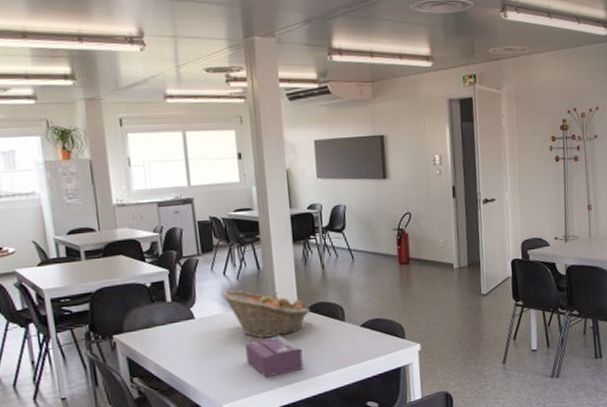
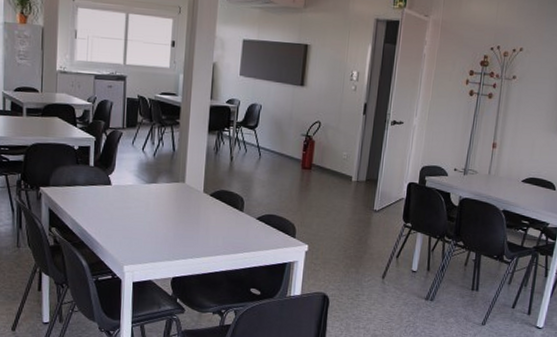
fruit basket: present [221,290,310,339] -> none [138,165,213,215]
tissue box: present [245,335,304,377] -> none [151,213,201,249]

